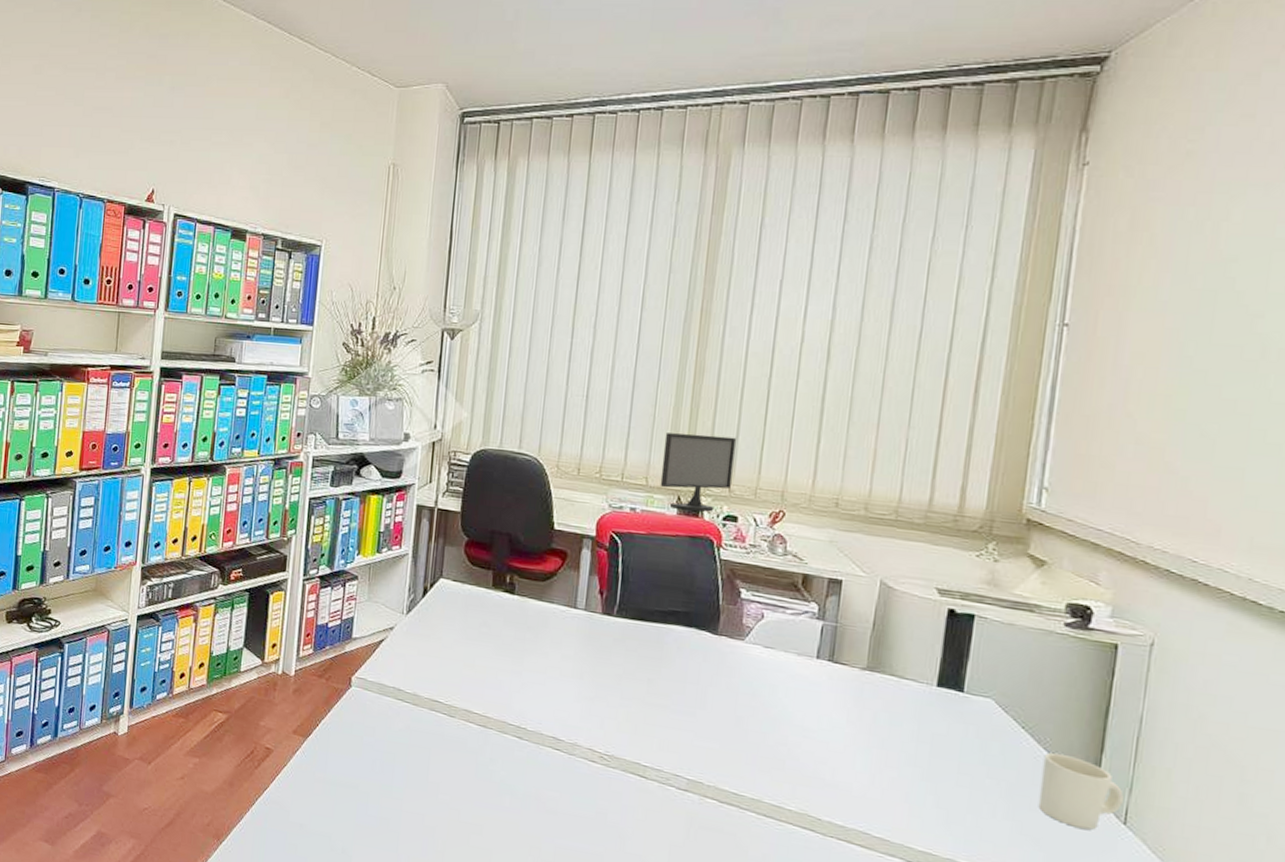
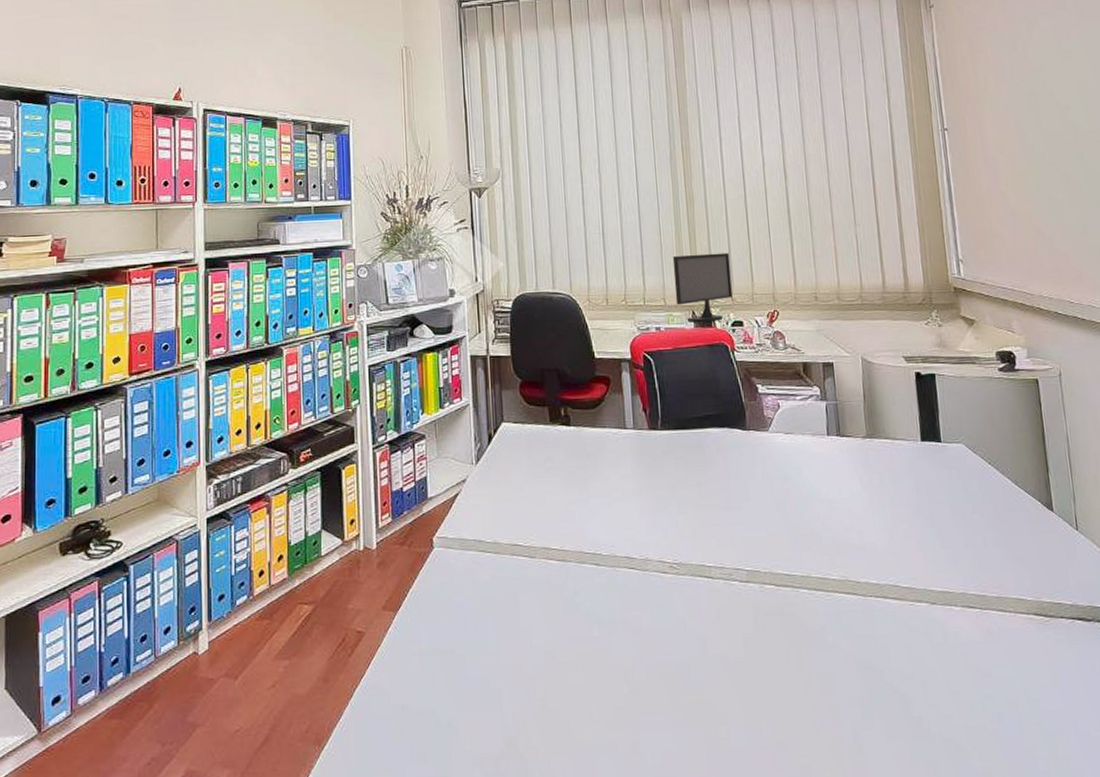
mug: present [1038,752,1124,830] -> none [1009,479,1072,542]

